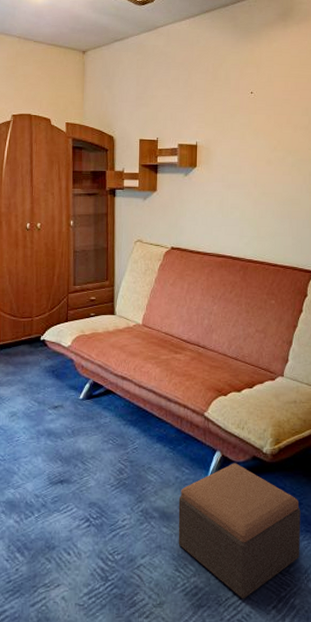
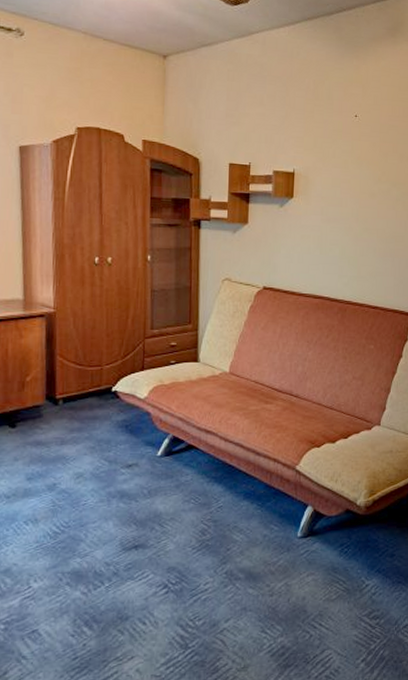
footstool: present [178,463,301,599] -> none [265,517,393,655]

